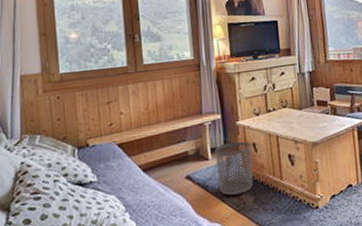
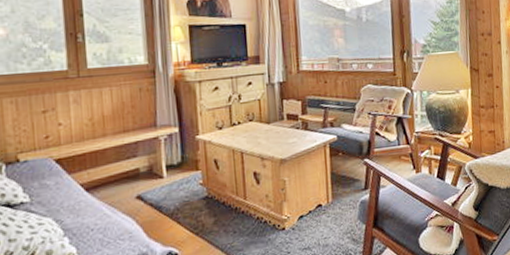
waste bin: present [214,141,253,196] -> none [170,157,214,217]

